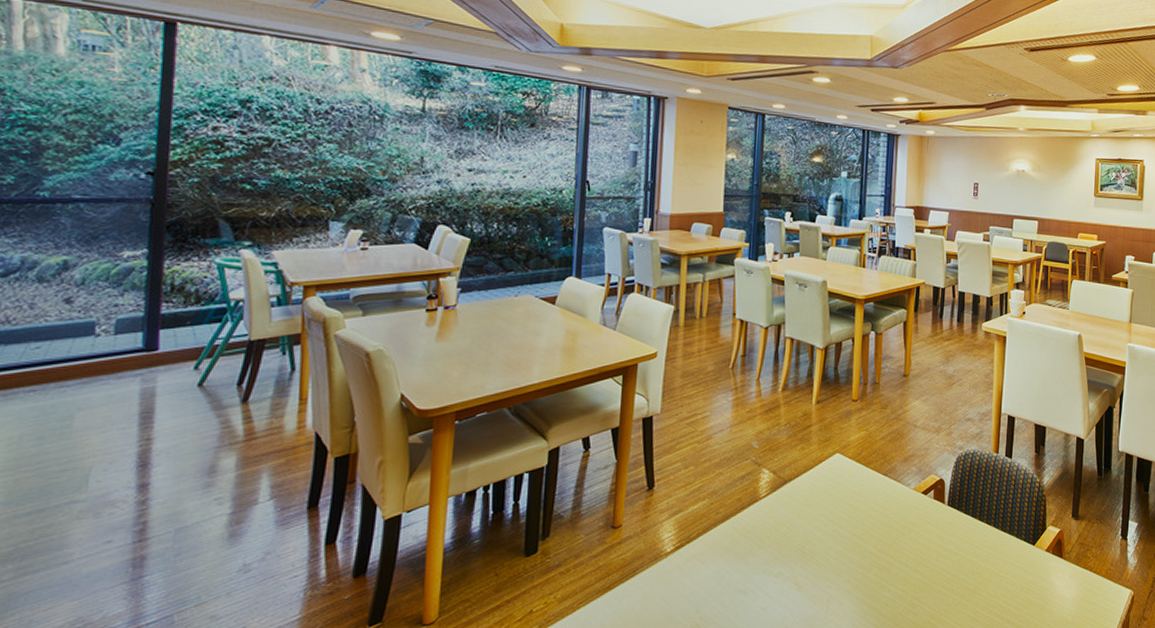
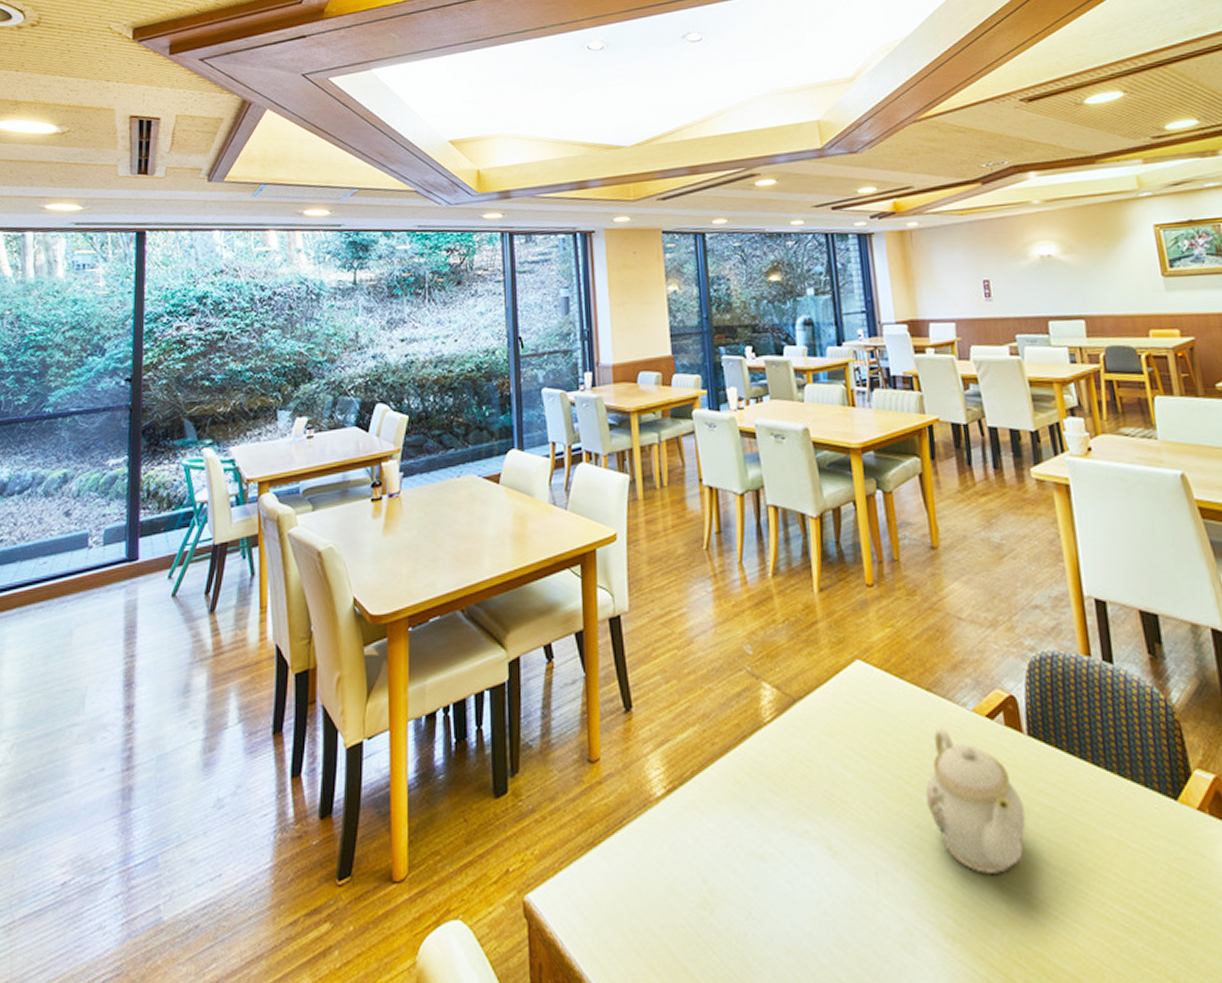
teapot: none [871,501,937,596] -> present [925,728,1026,874]

